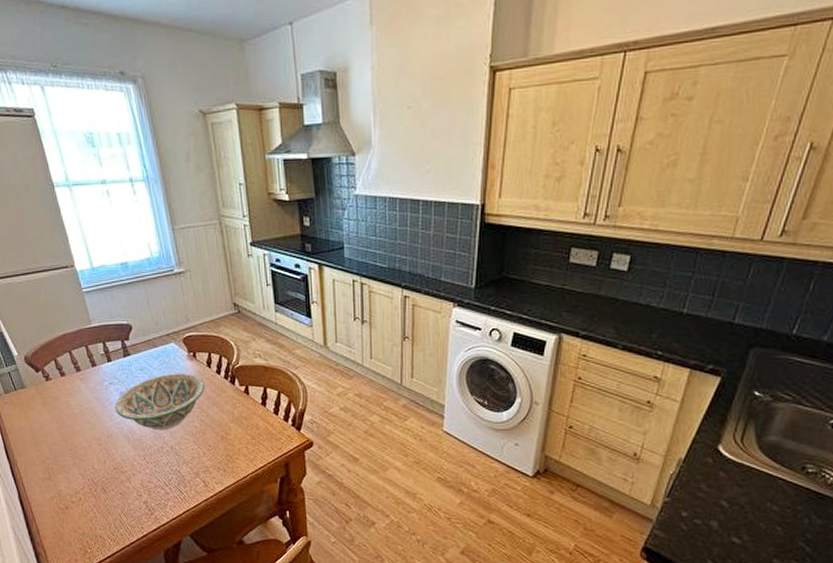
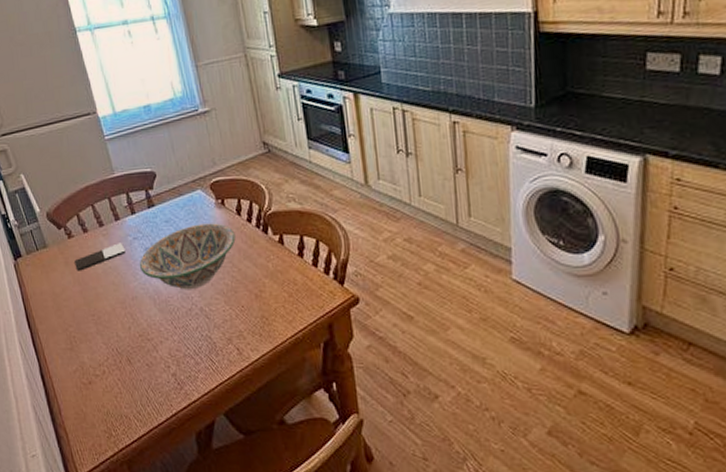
smartphone: none [52,387,102,410] -> present [74,243,126,271]

